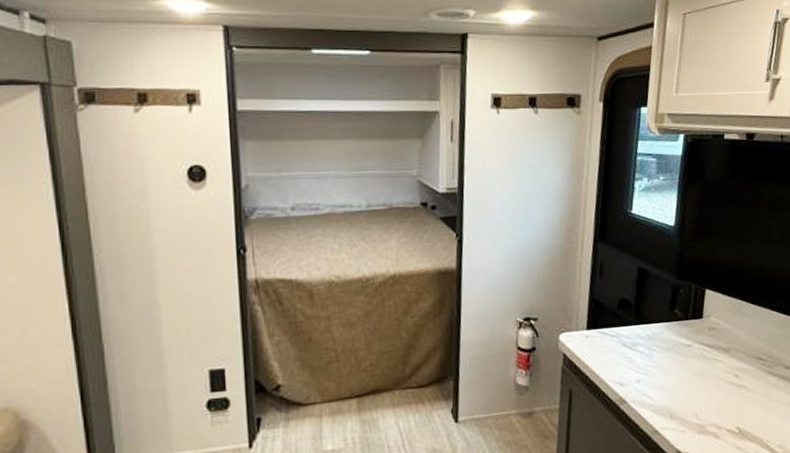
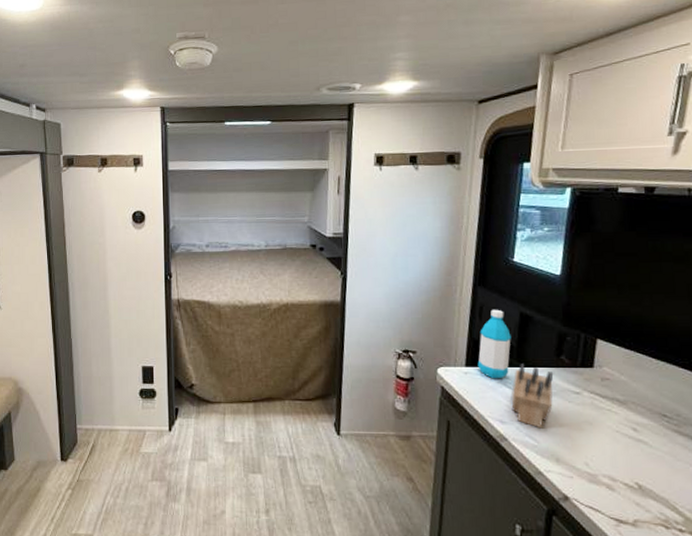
water bottle: none [598,265,630,340] -> present [477,309,511,379]
knife block: none [630,321,668,386] -> present [511,364,554,429]

